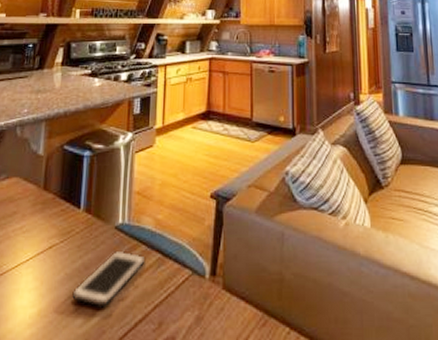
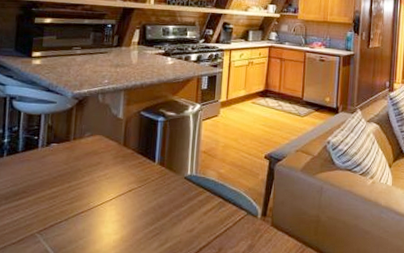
cell phone: present [72,250,146,308] -> none [149,195,209,236]

